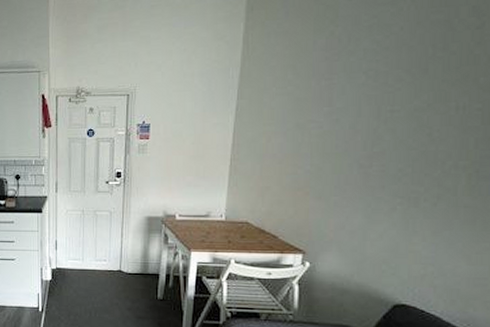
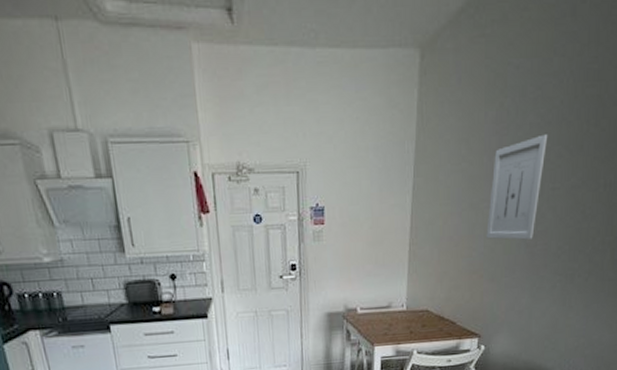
wall art: none [313,59,386,160] -> present [486,134,548,240]

